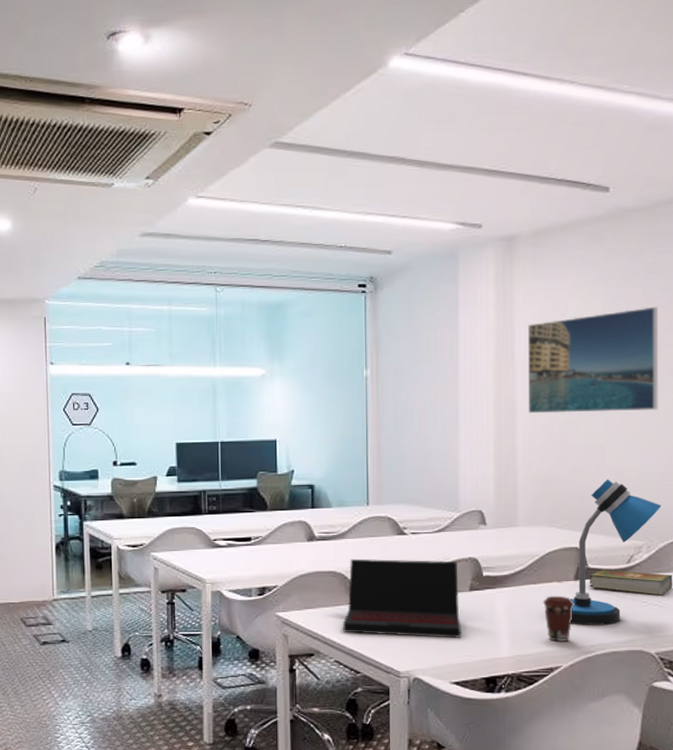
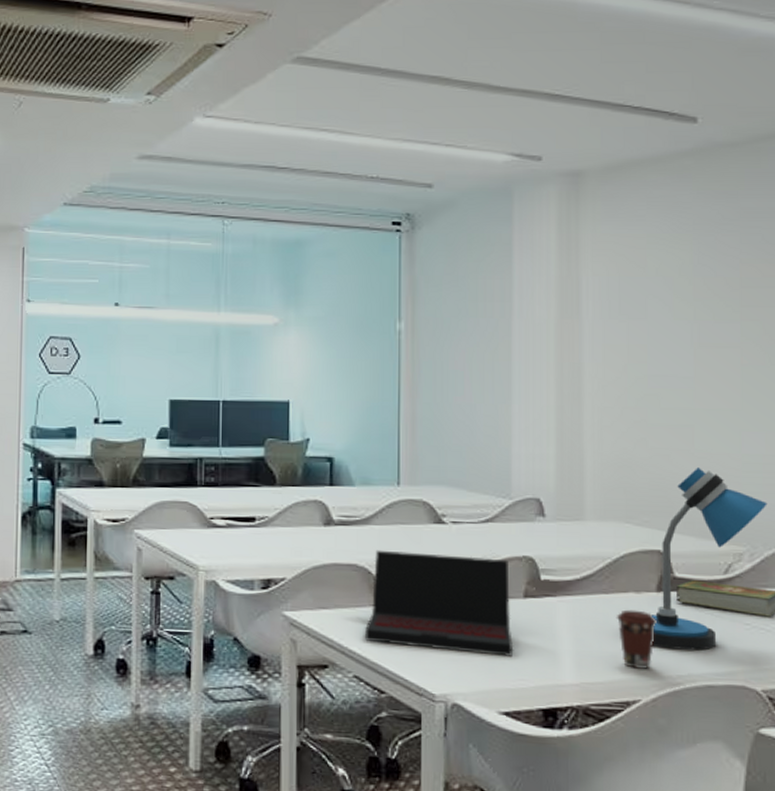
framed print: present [527,306,659,414] -> none [597,260,762,386]

